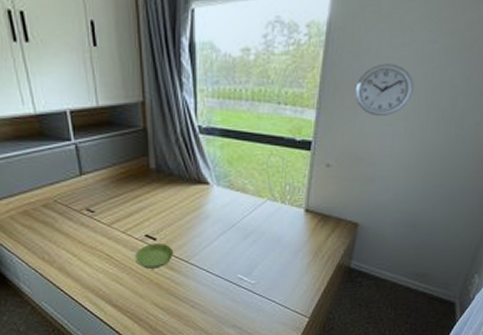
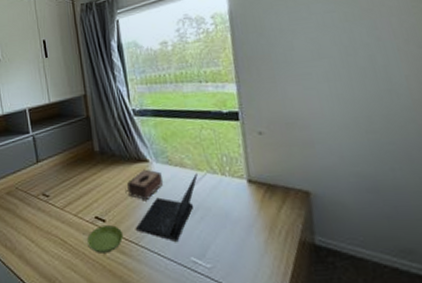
tissue box: none [183,191,222,223] -> present [127,169,164,201]
laptop computer: none [188,199,258,261] -> present [136,173,198,242]
wall clock: present [354,63,414,116] -> none [267,35,327,82]

